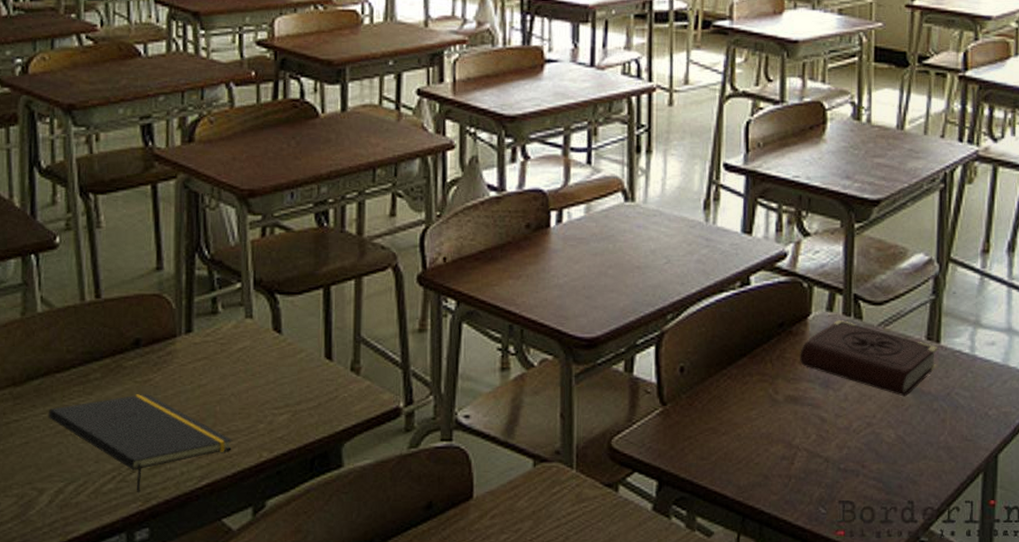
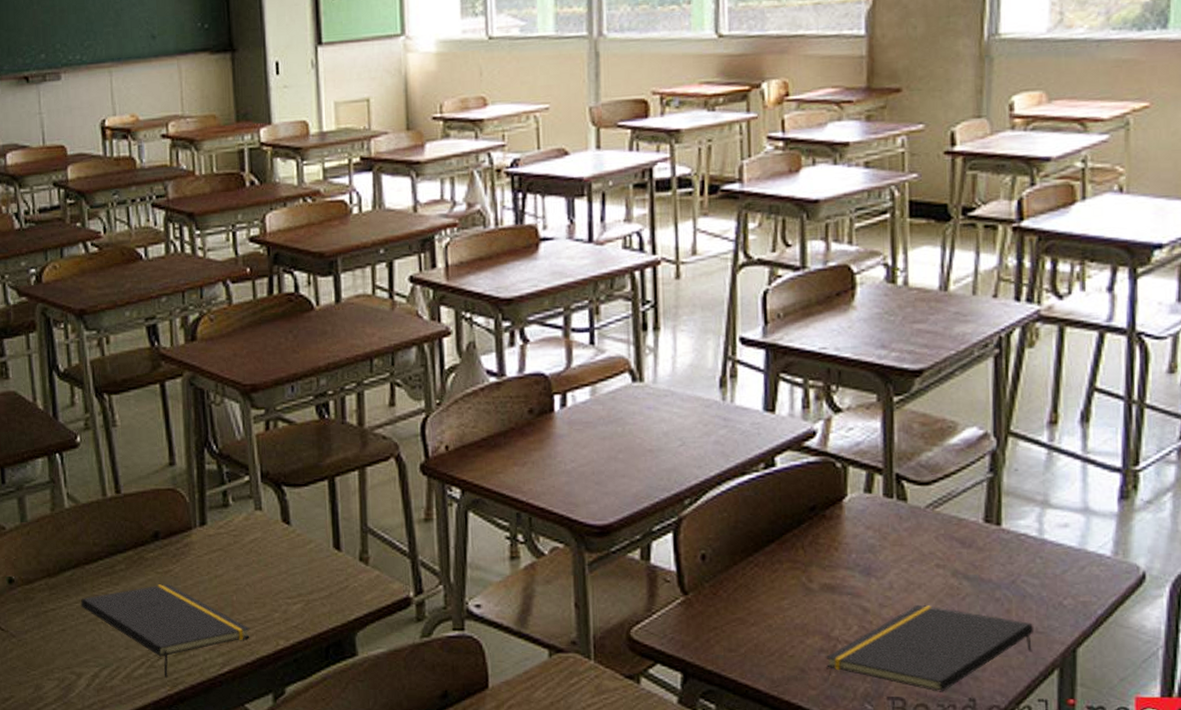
notepad: none [787,414,963,496] -> present [826,604,1033,692]
book: present [800,319,939,397] -> none [835,501,999,585]

